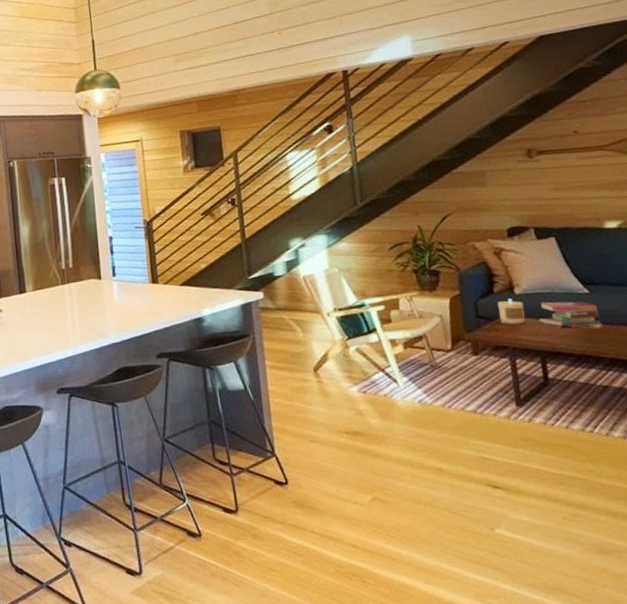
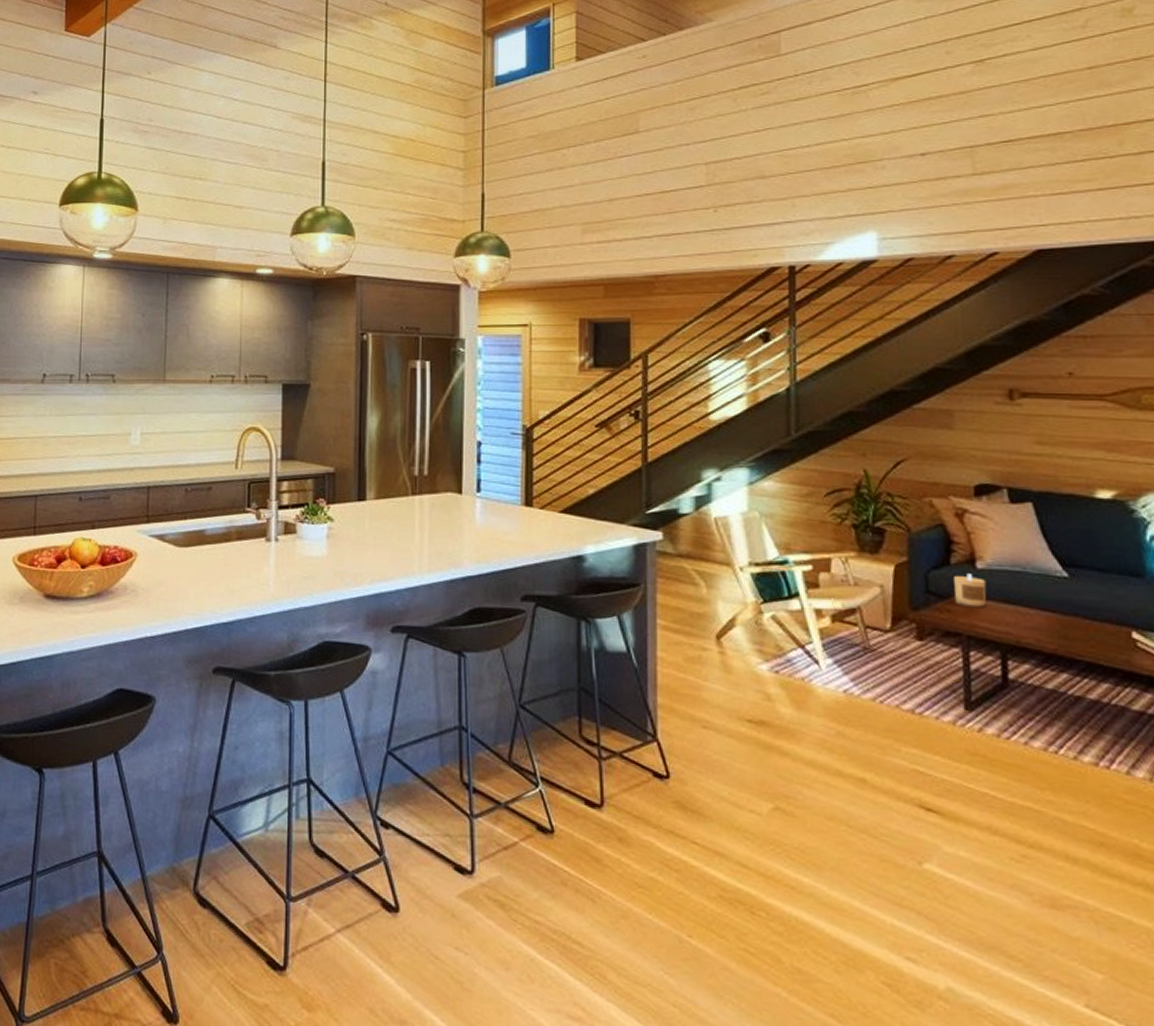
books: present [539,301,603,329] -> none [1004,582,1082,623]

